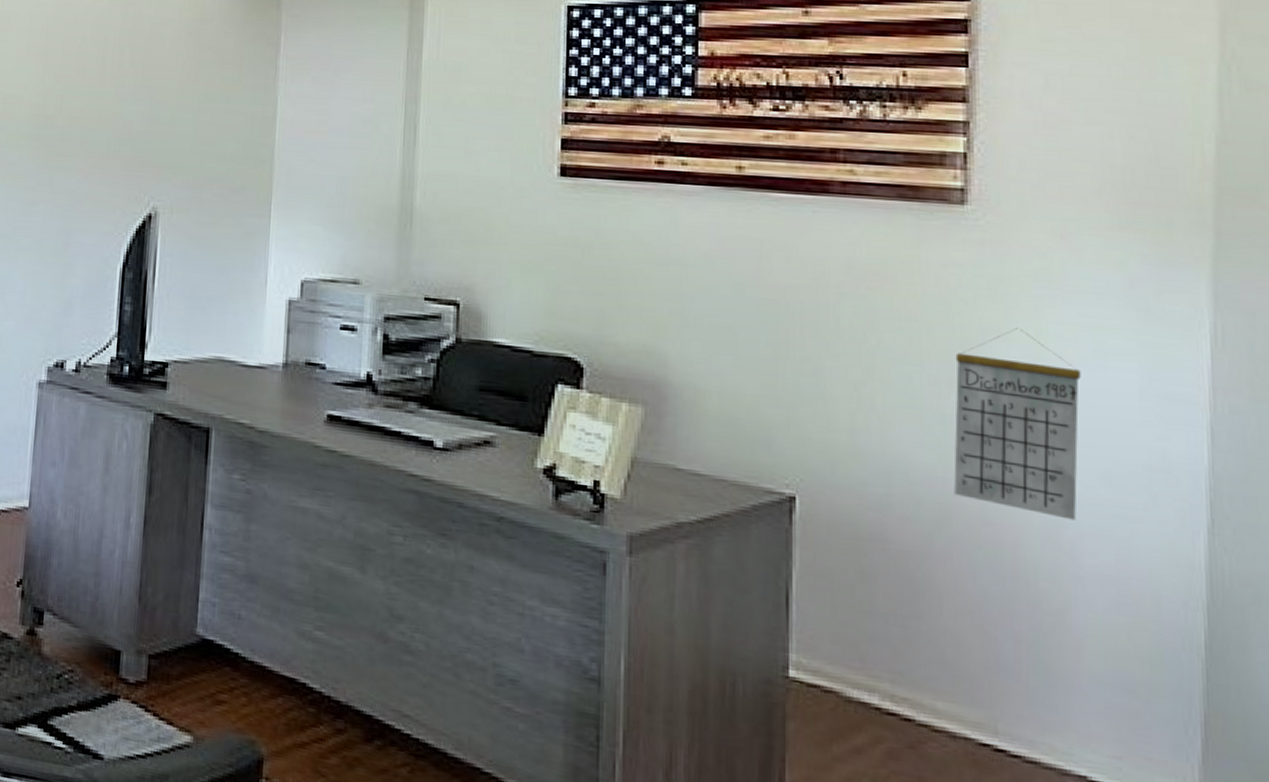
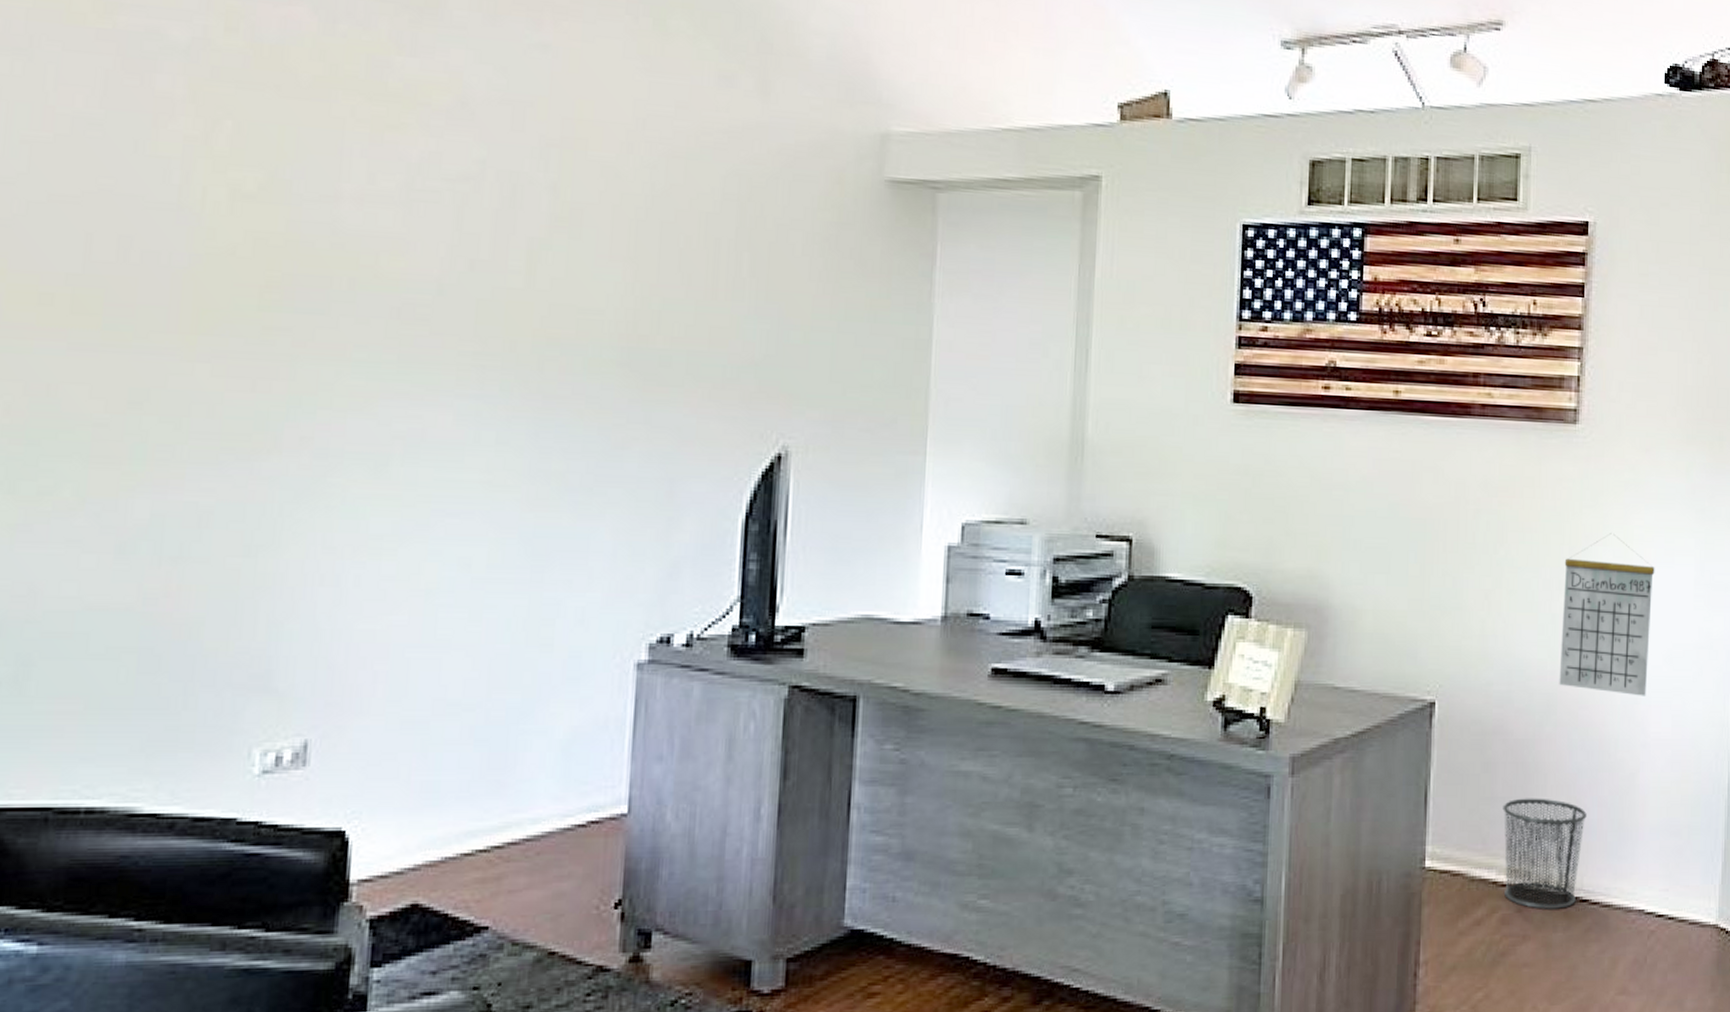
waste bin: none [885,617,999,755] -> present [1502,798,1587,909]

